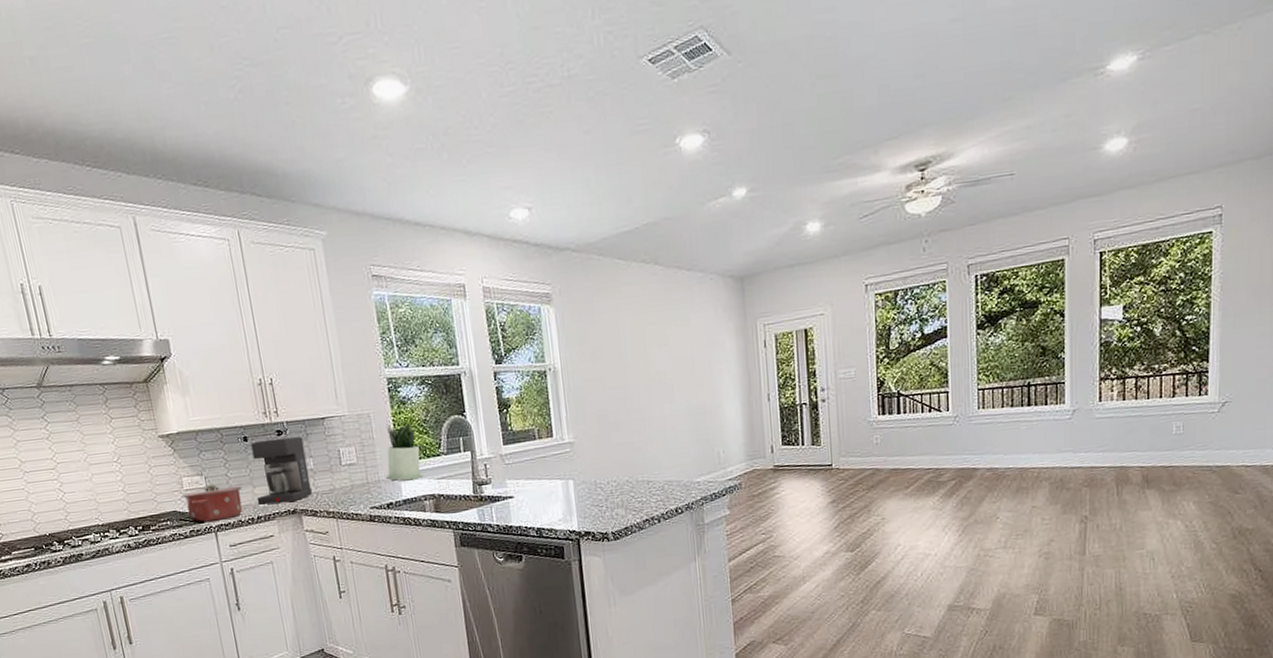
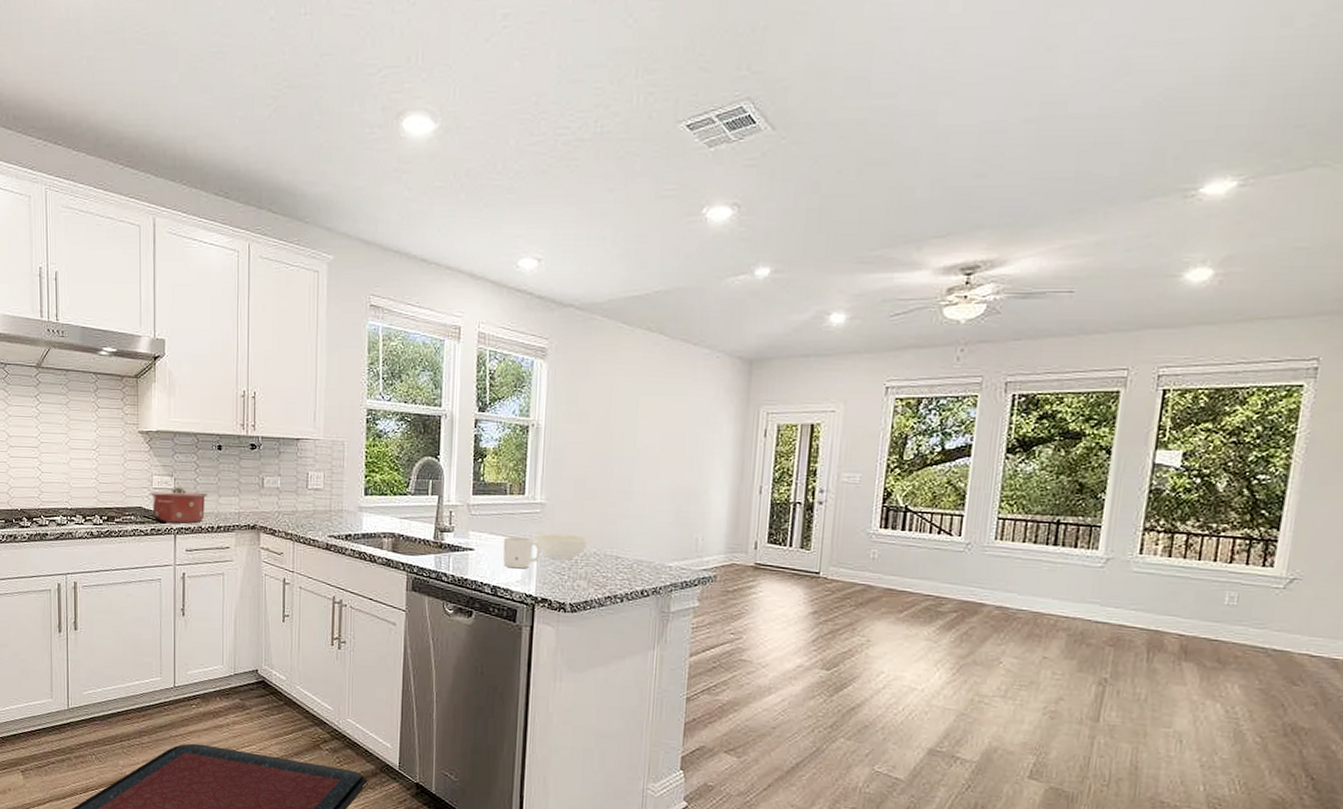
coffee maker: present [250,436,312,506] -> none [220,451,275,518]
planter: present [385,422,424,481] -> none [349,454,387,516]
mug: none [539,477,578,509] -> present [503,536,542,569]
bowl: none [567,467,620,494] -> present [533,533,589,560]

